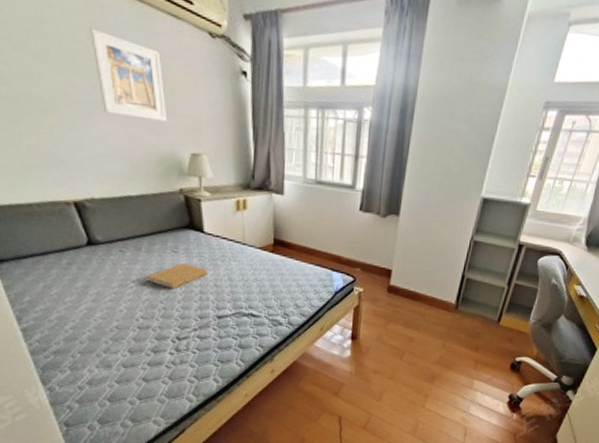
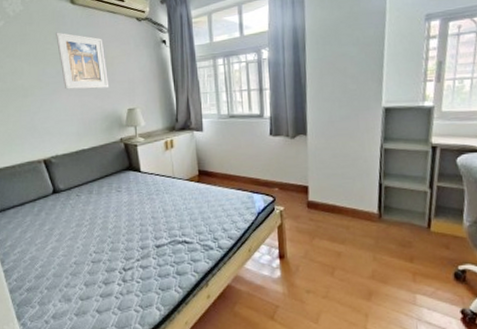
book: present [147,263,208,290] -> none [98,200,146,225]

